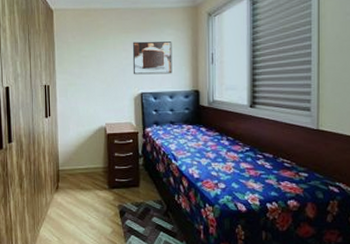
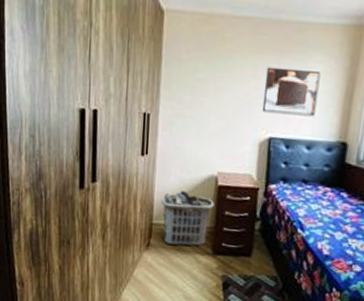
clothes hamper: none [63,141,106,186] -> present [160,191,215,247]

